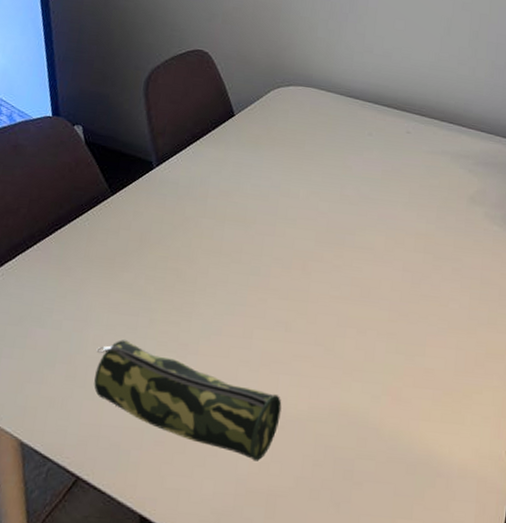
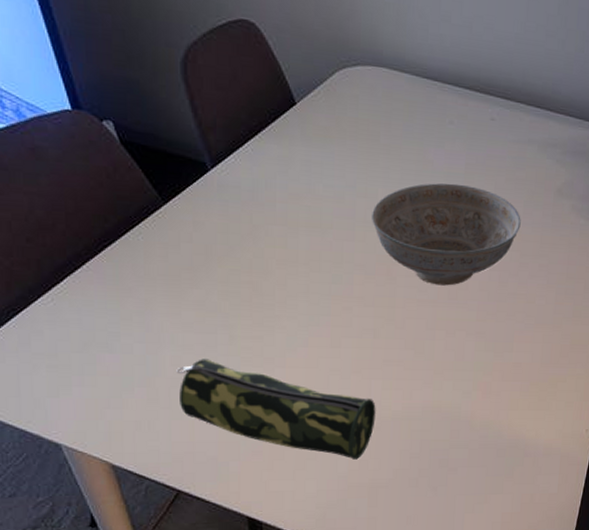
decorative bowl: none [292,186,434,284] -> present [372,183,521,286]

